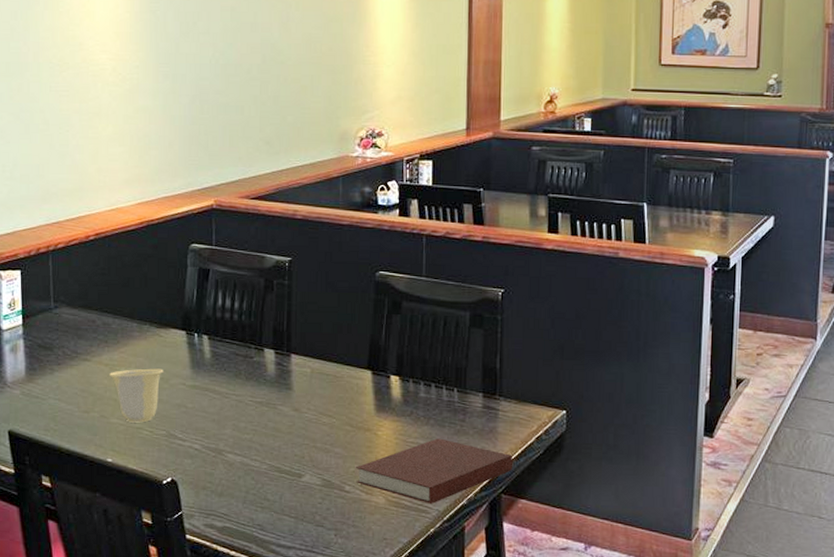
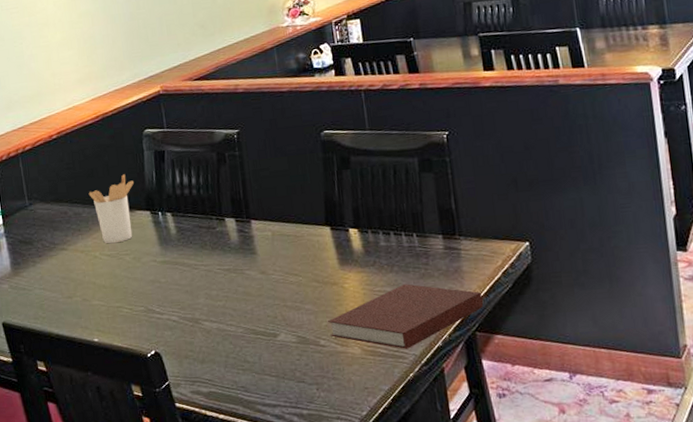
cup: present [109,368,164,423] -> none [86,249,135,303]
utensil holder: none [121,288,172,361] -> present [88,174,134,244]

